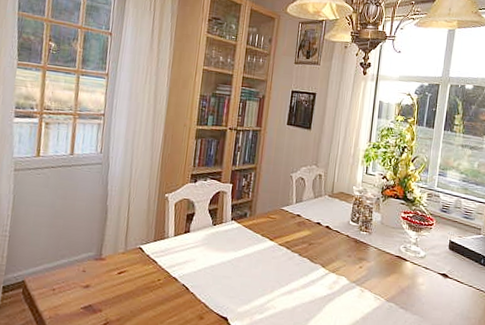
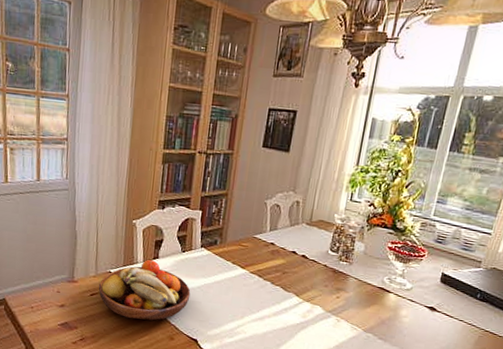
fruit bowl: none [127,233,221,299] -> present [98,259,191,321]

